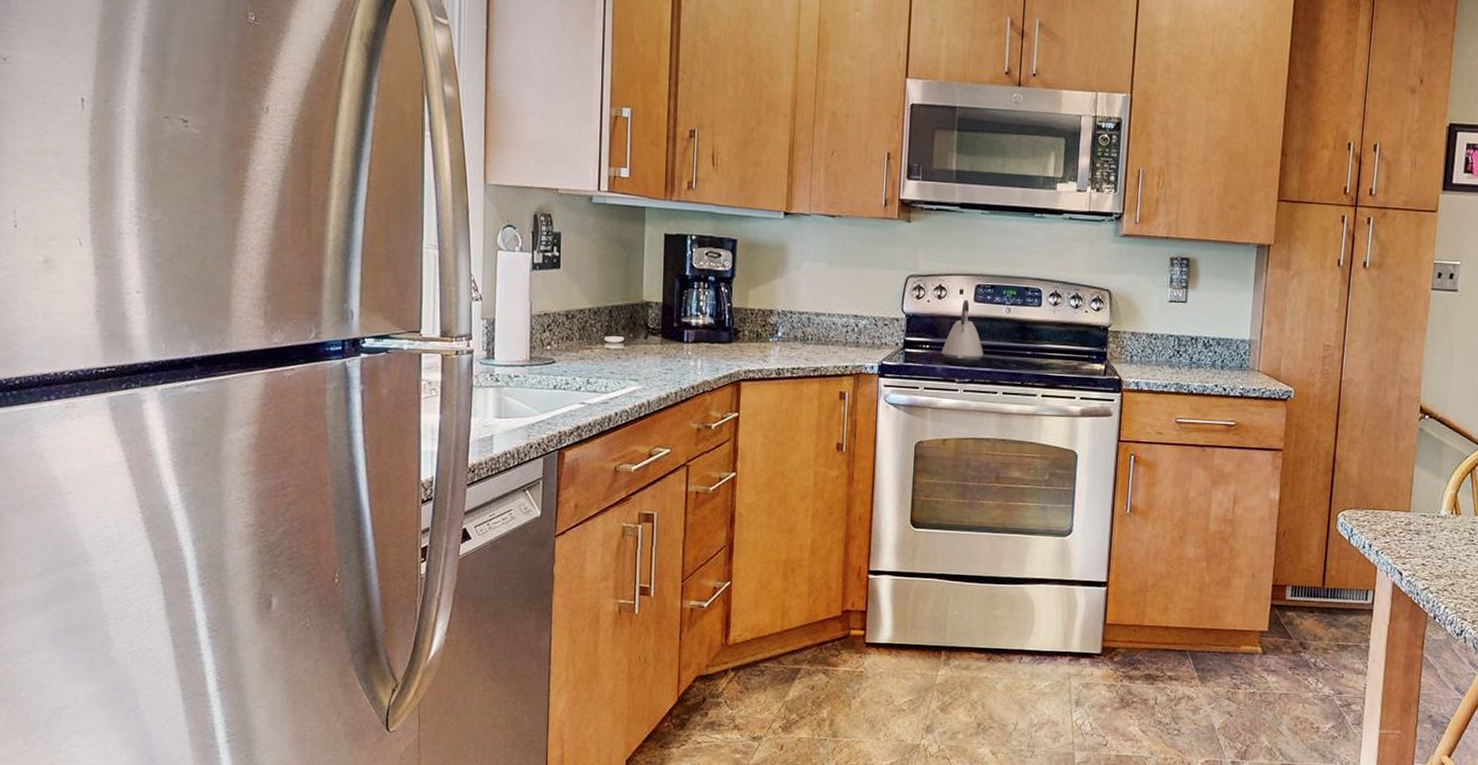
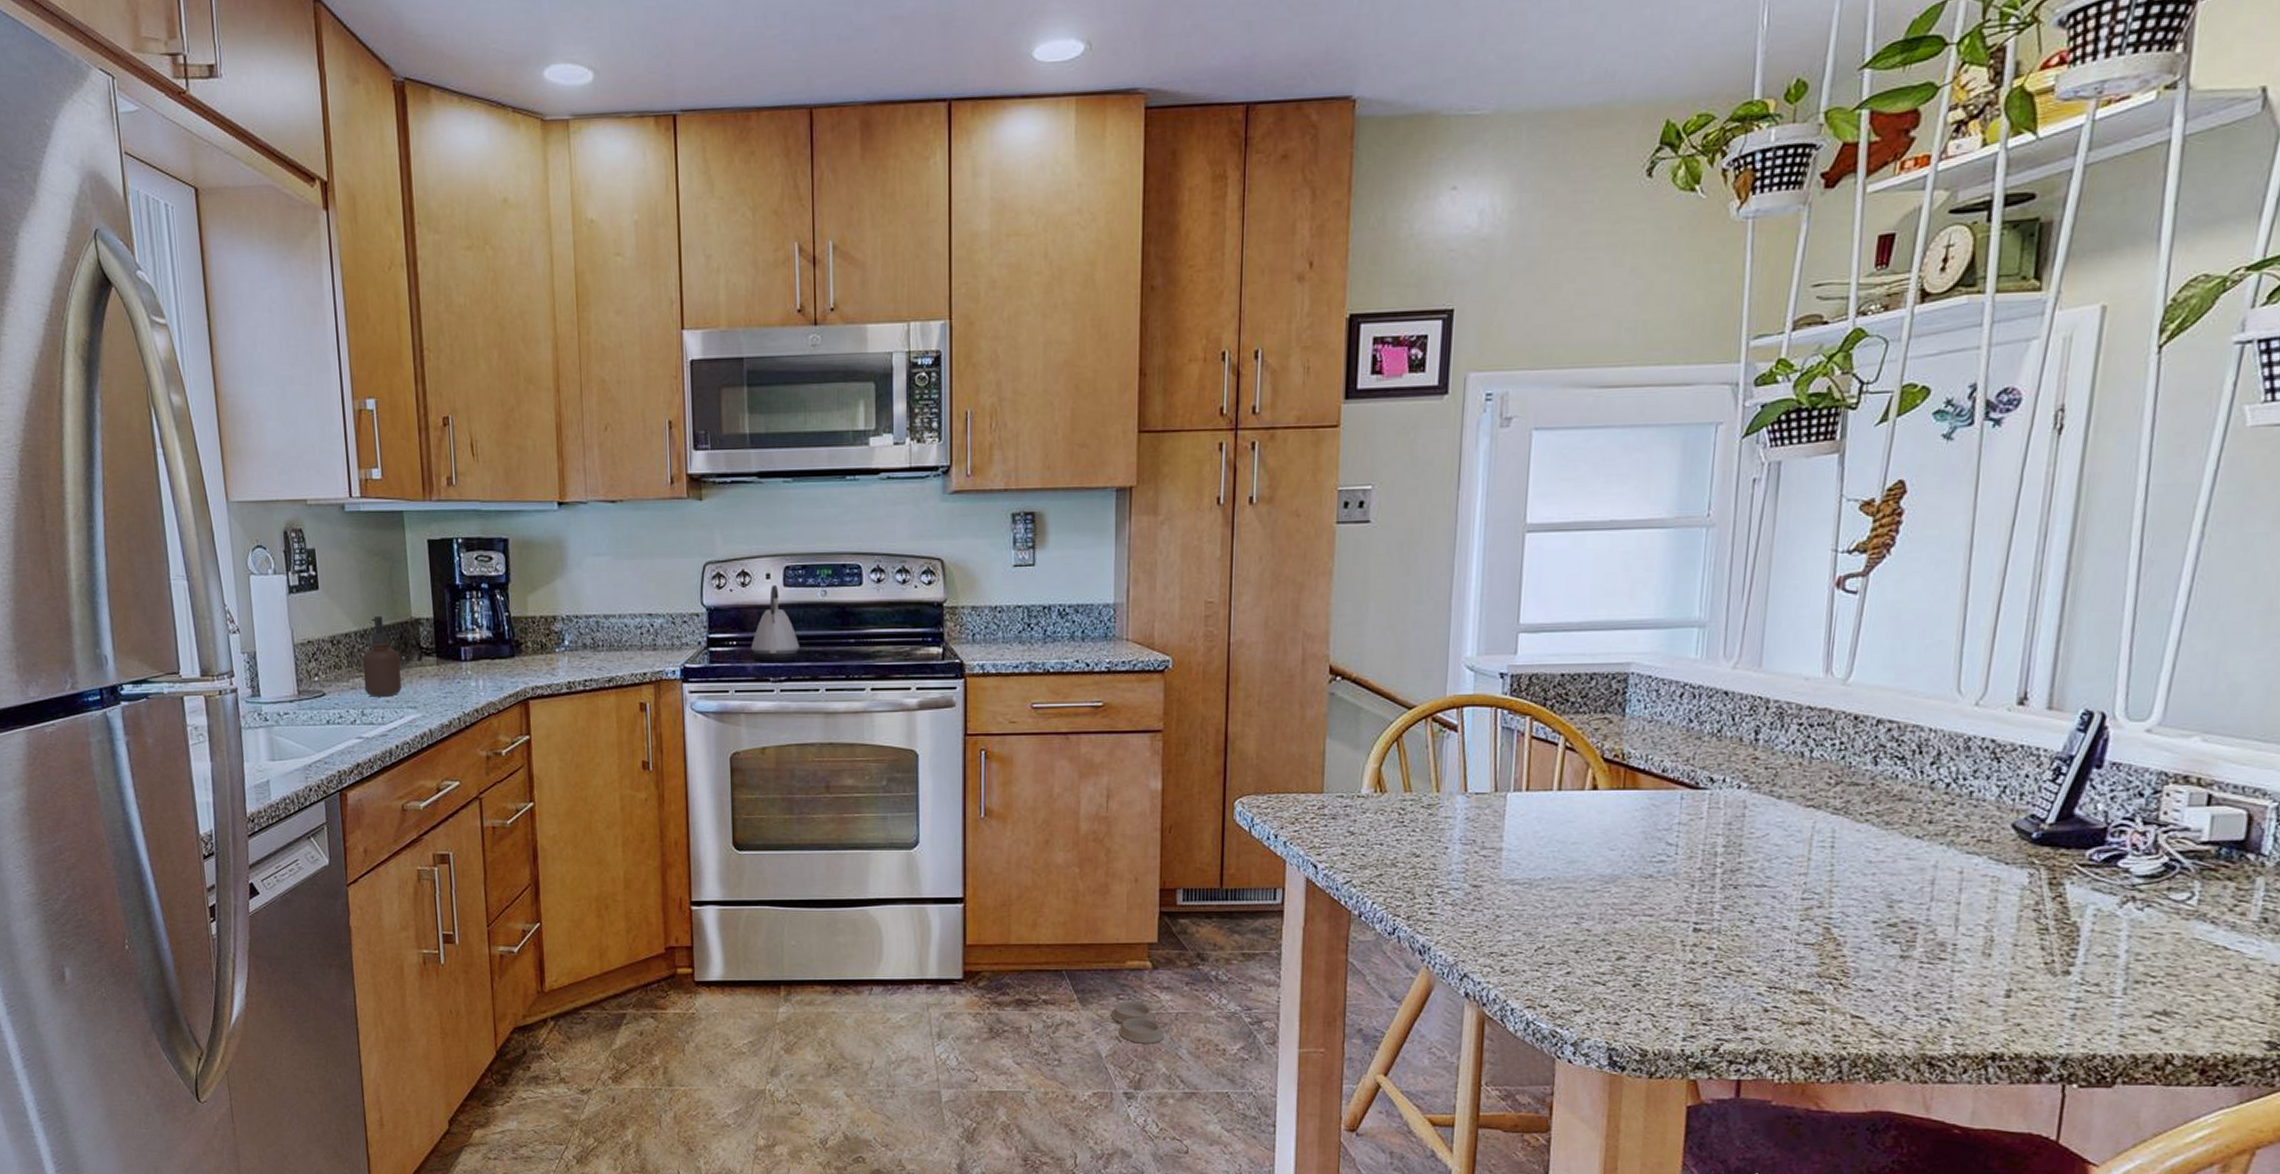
soap dispenser: none [592,297,628,369] -> present [362,616,402,697]
pet bowl: none [1224,681,1269,720] -> present [1110,1002,1165,1044]

